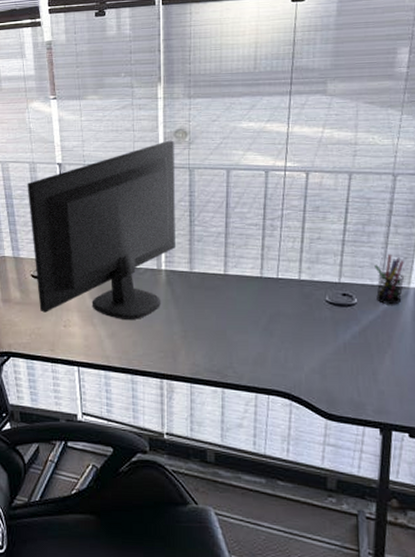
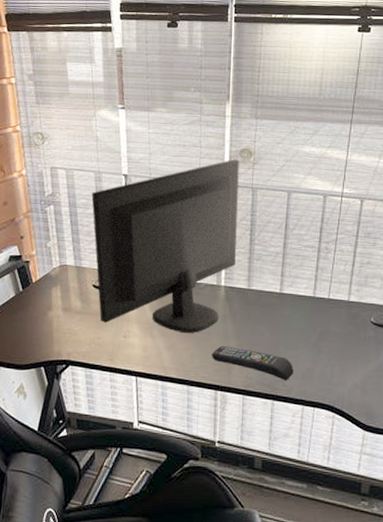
remote control: none [155,331,244,366] -> present [212,345,293,380]

